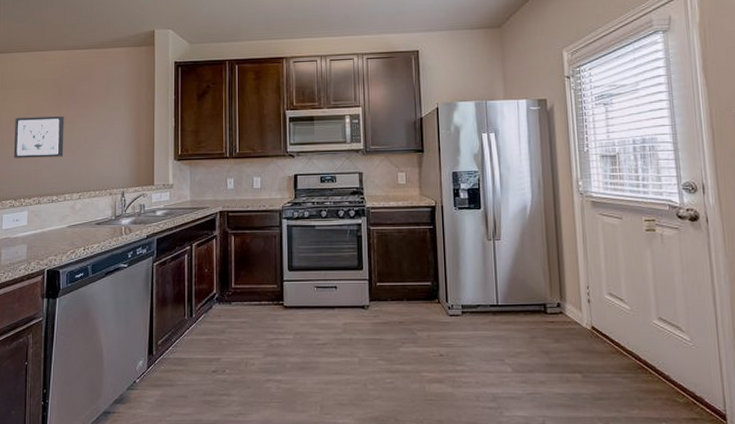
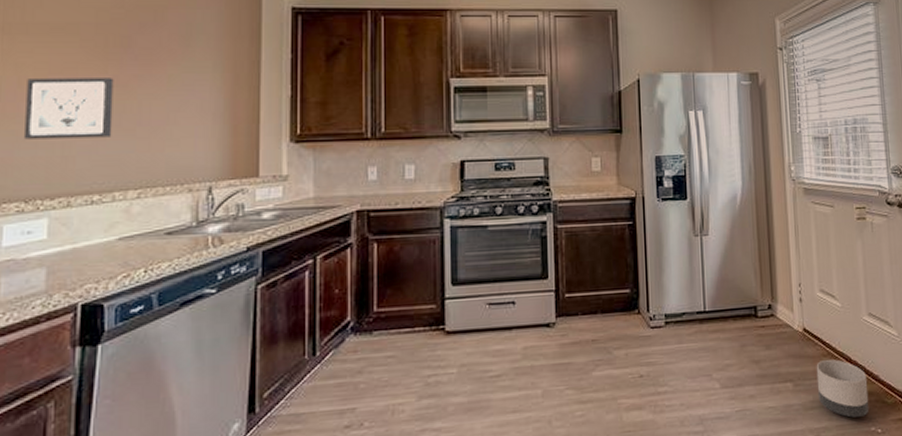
planter: none [604,357,660,412] -> present [816,359,870,418]

